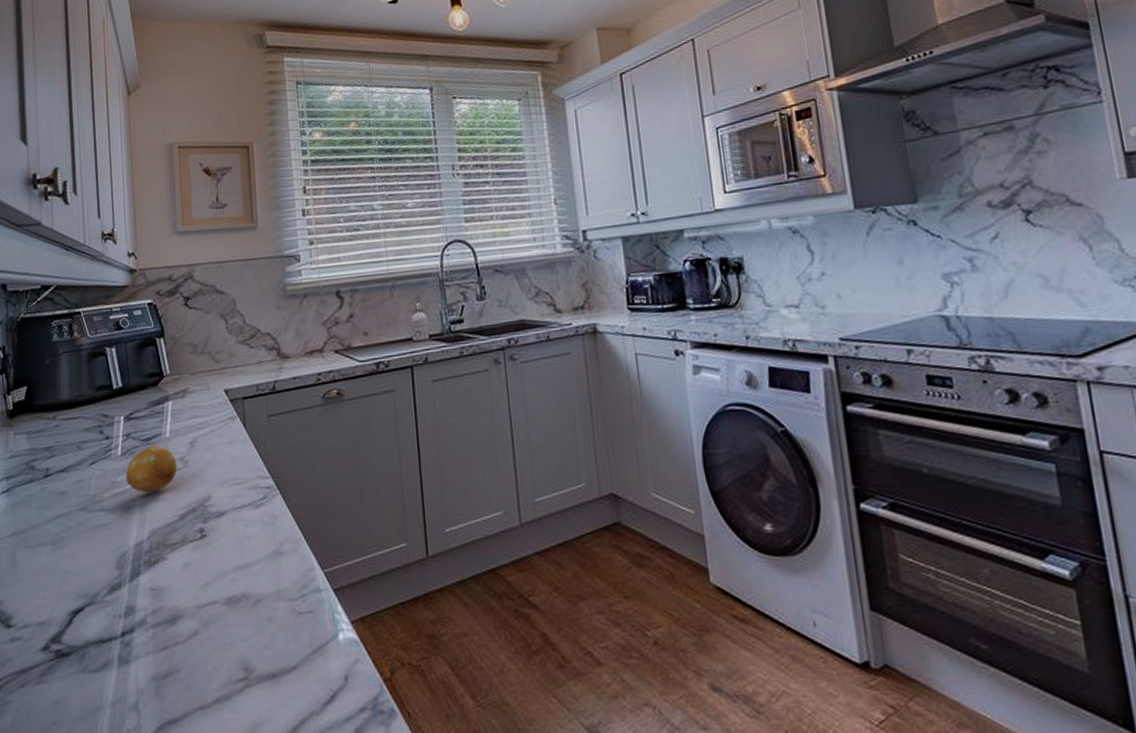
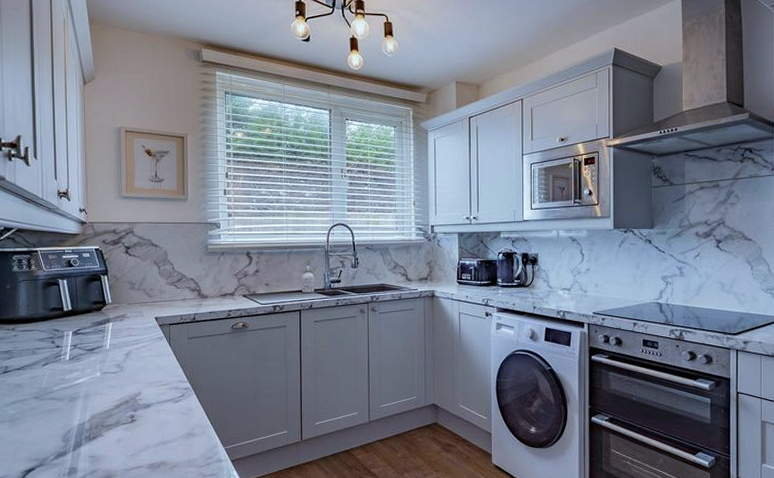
fruit: present [125,444,178,493] -> none [72,354,115,389]

